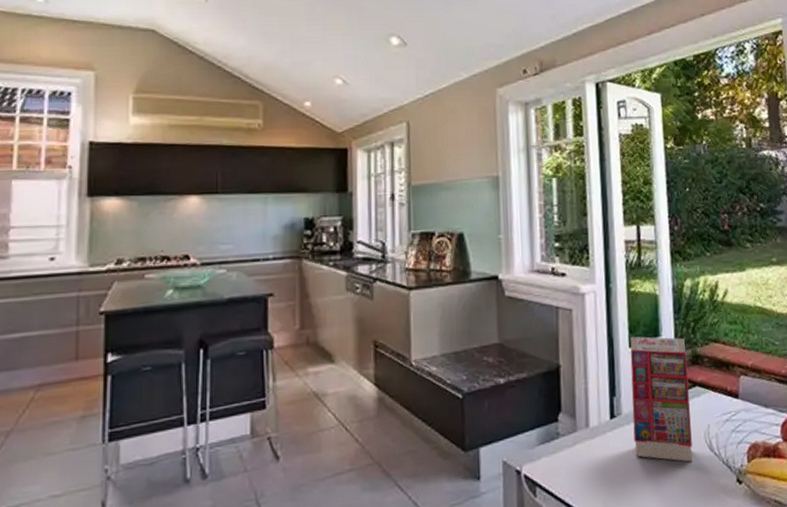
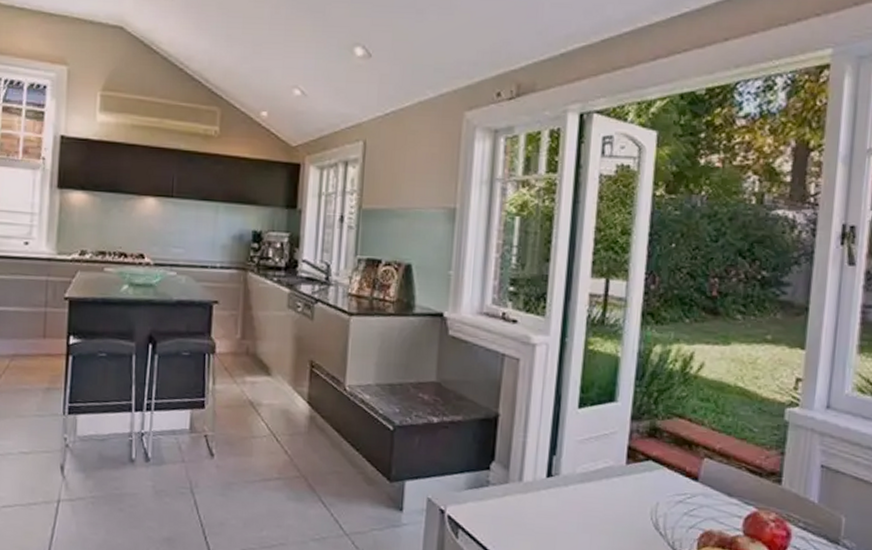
gift box: present [630,336,692,462] -> none [570,396,644,537]

